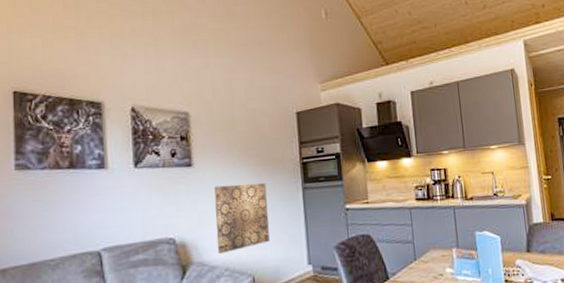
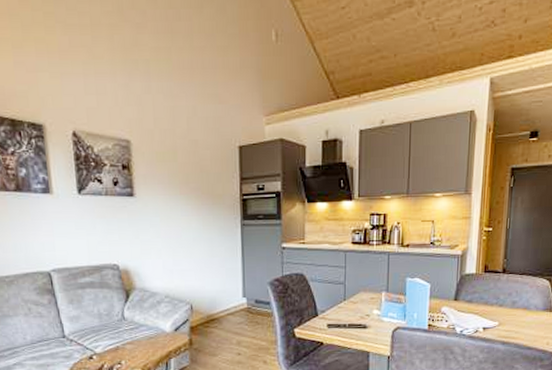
wall art: present [214,183,270,255] -> none [155,217,208,283]

